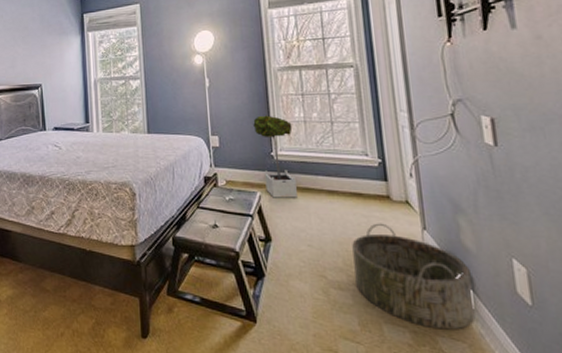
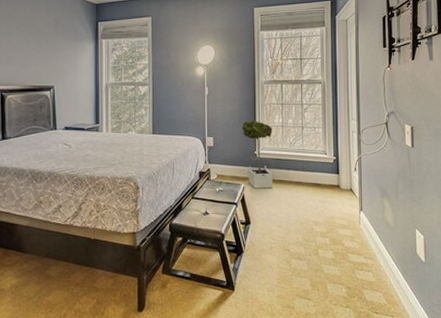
basket: present [352,223,476,330] -> none [310,206,389,284]

